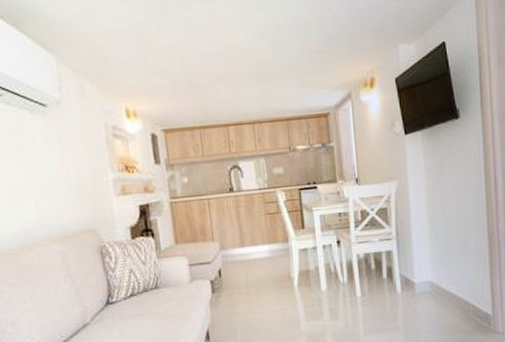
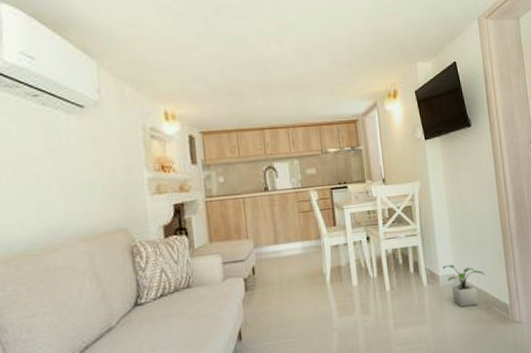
potted plant: none [419,271,467,316] -> present [443,265,486,308]

